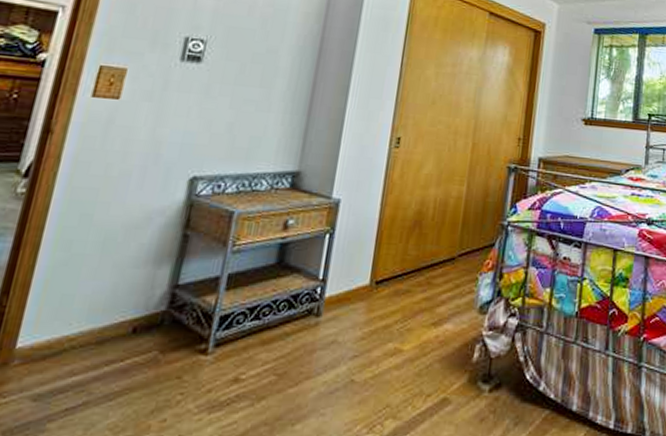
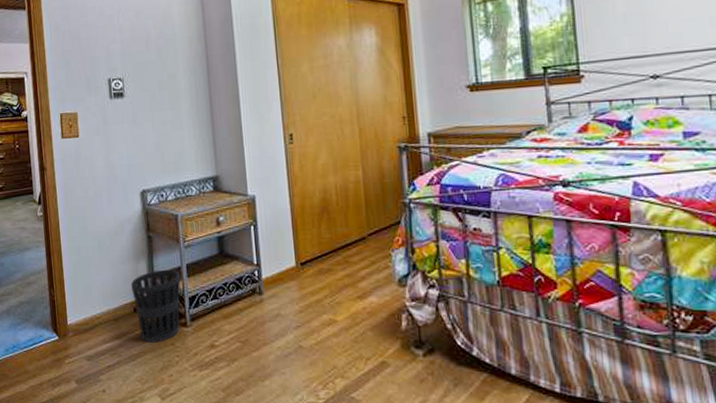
wastebasket: none [132,278,216,375] -> present [131,269,181,343]

